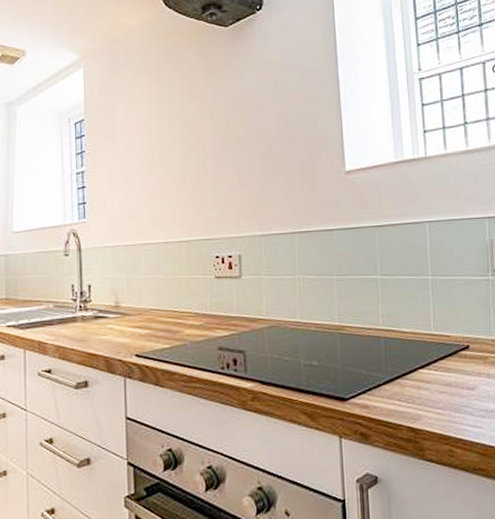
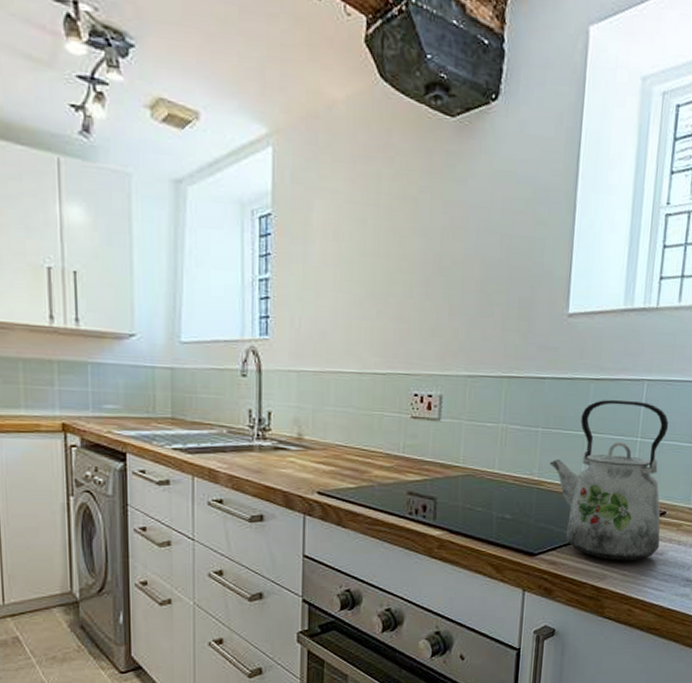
kettle: none [348,242,470,400] -> present [549,400,669,561]

